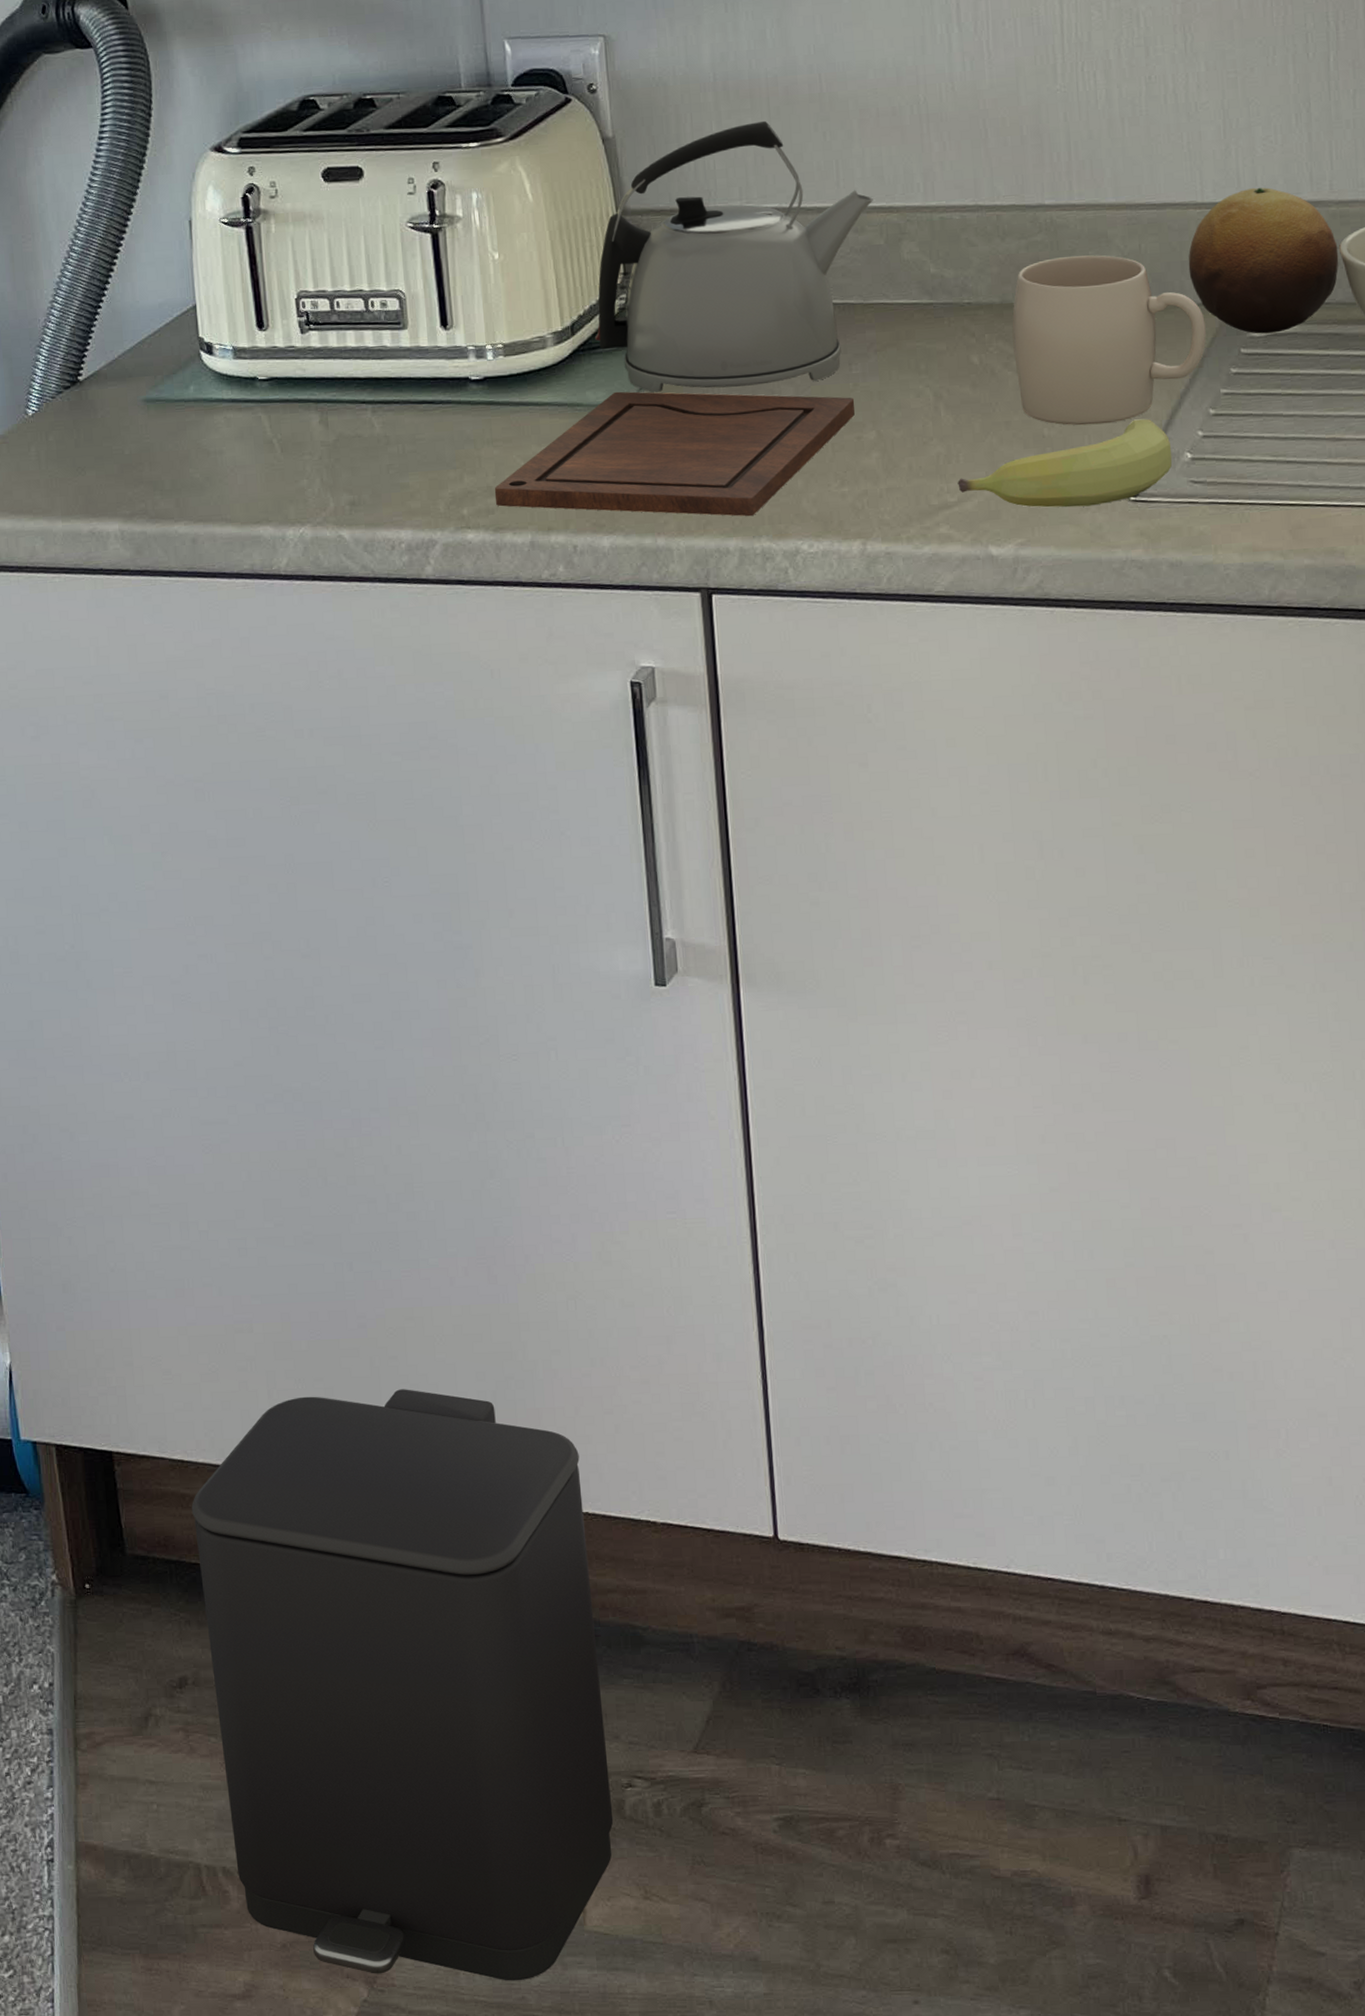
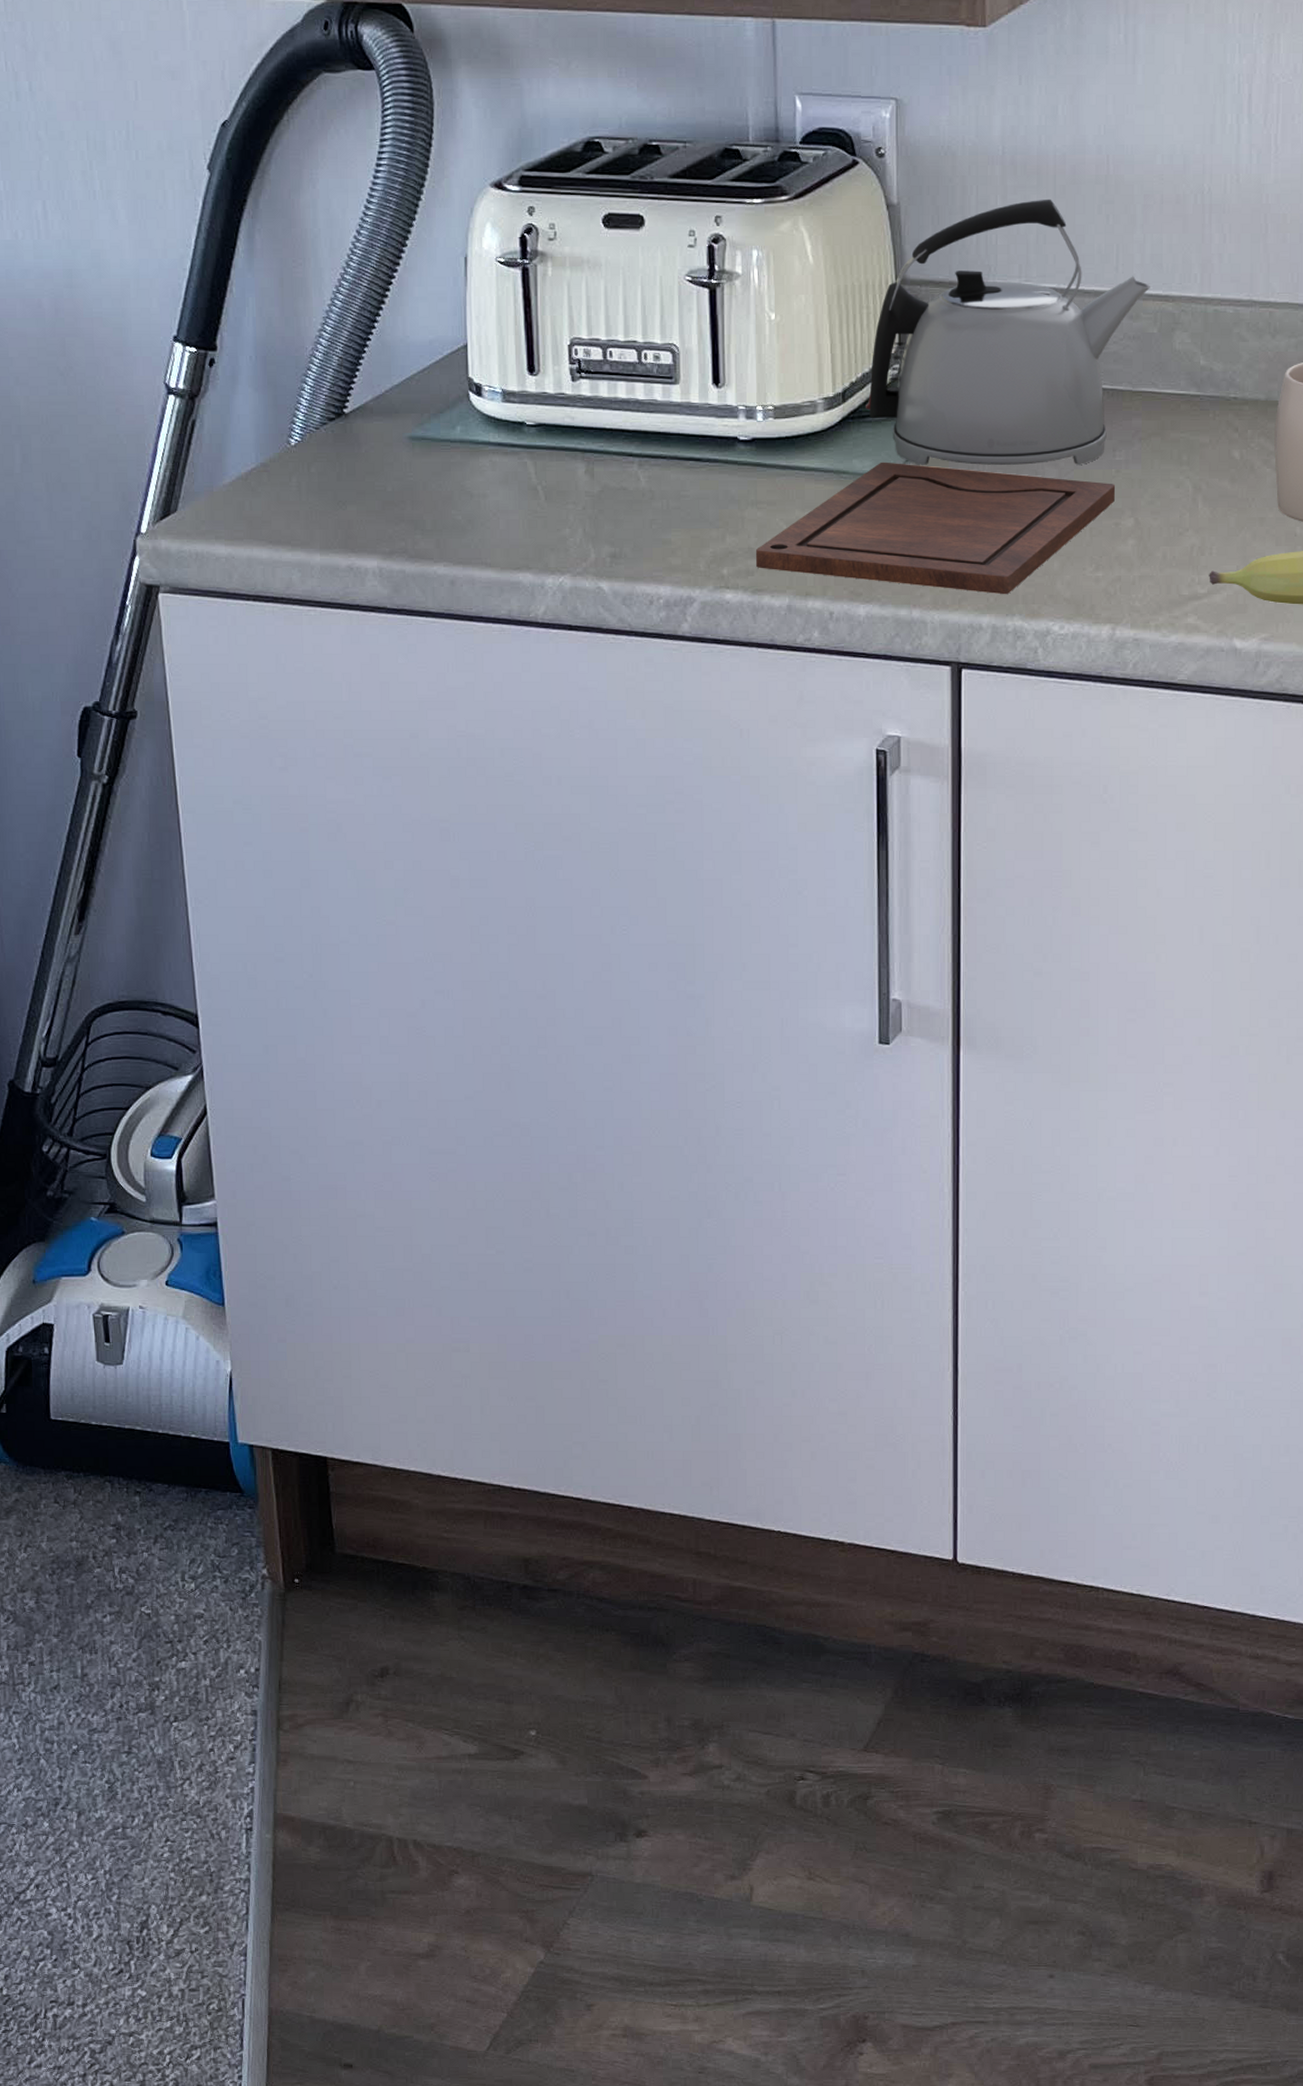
pedal bin: present [191,1389,614,1981] -> none [401,1411,784,1949]

